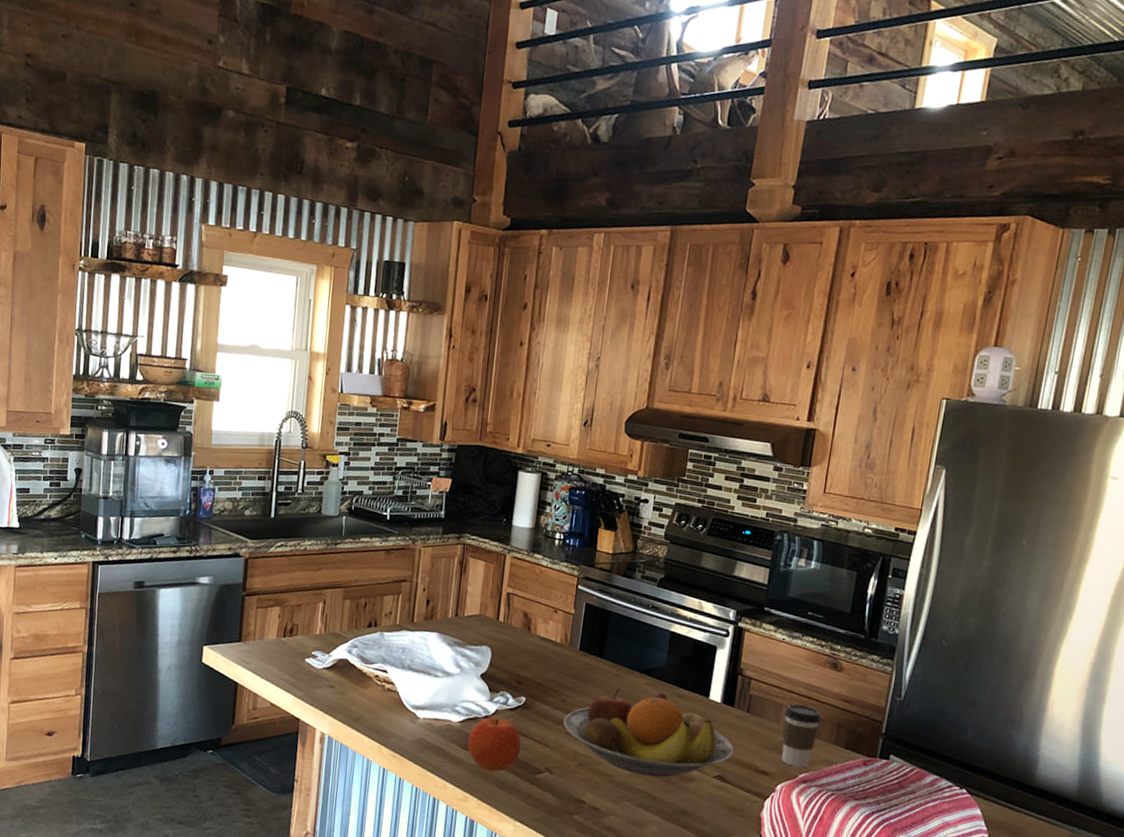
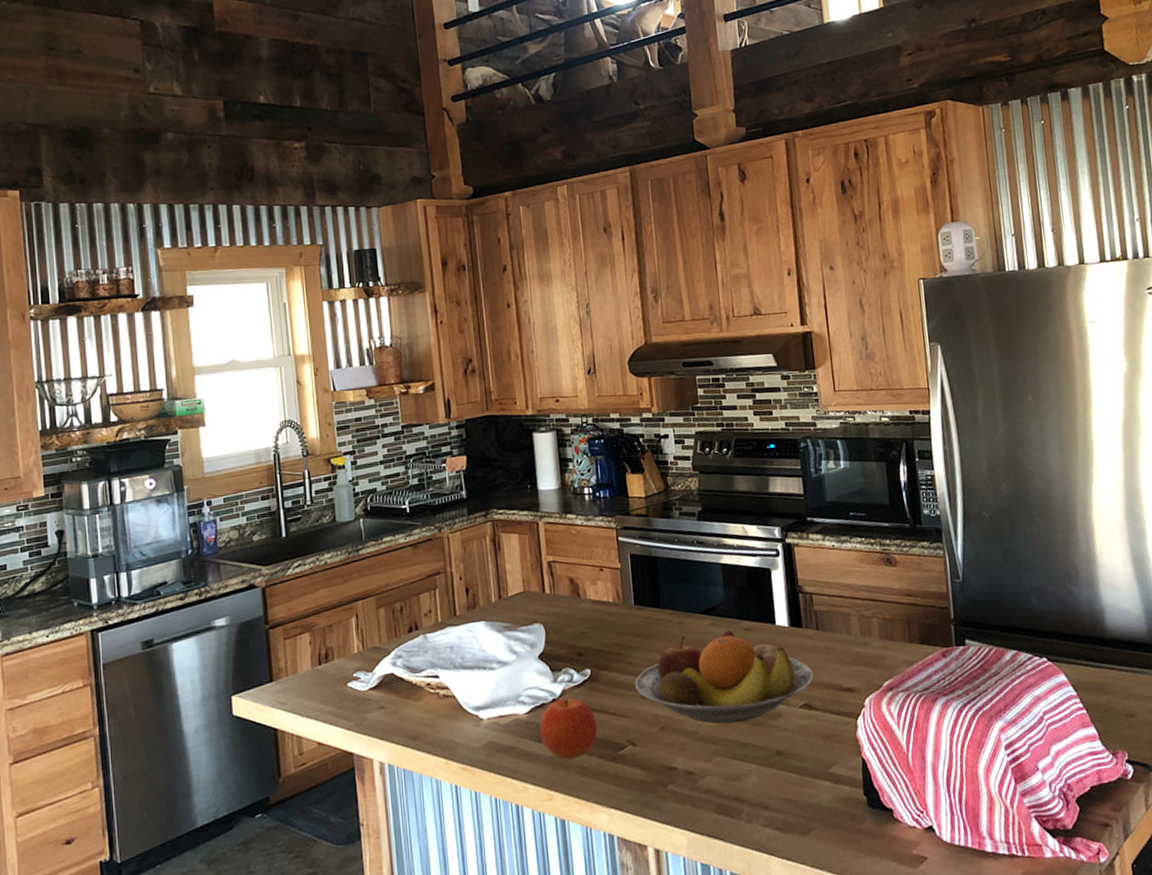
coffee cup: present [781,704,821,768] -> none [853,609,891,676]

